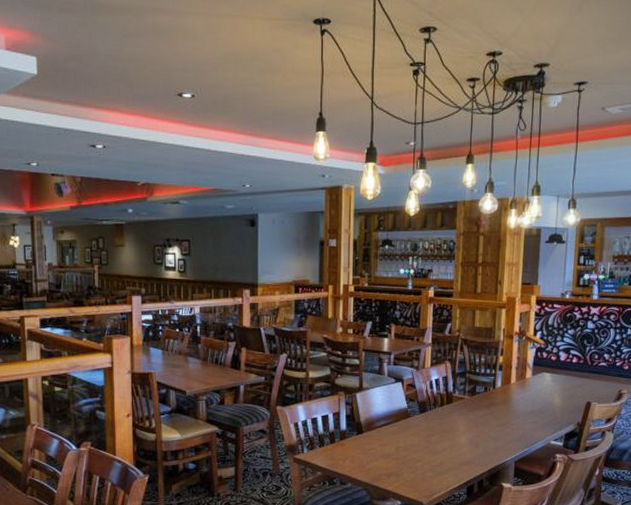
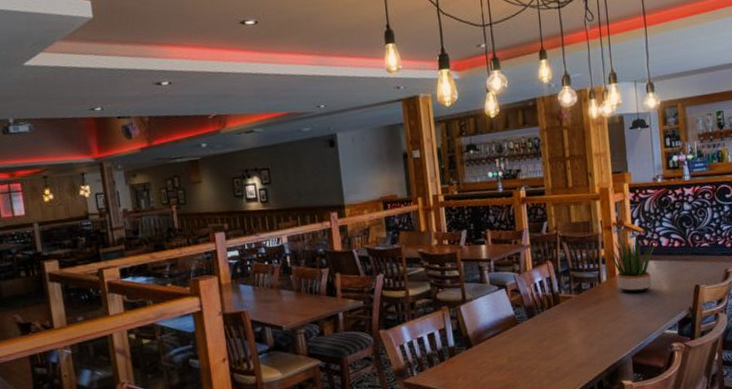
potted plant: none [502,346,557,401] -> present [603,237,658,293]

